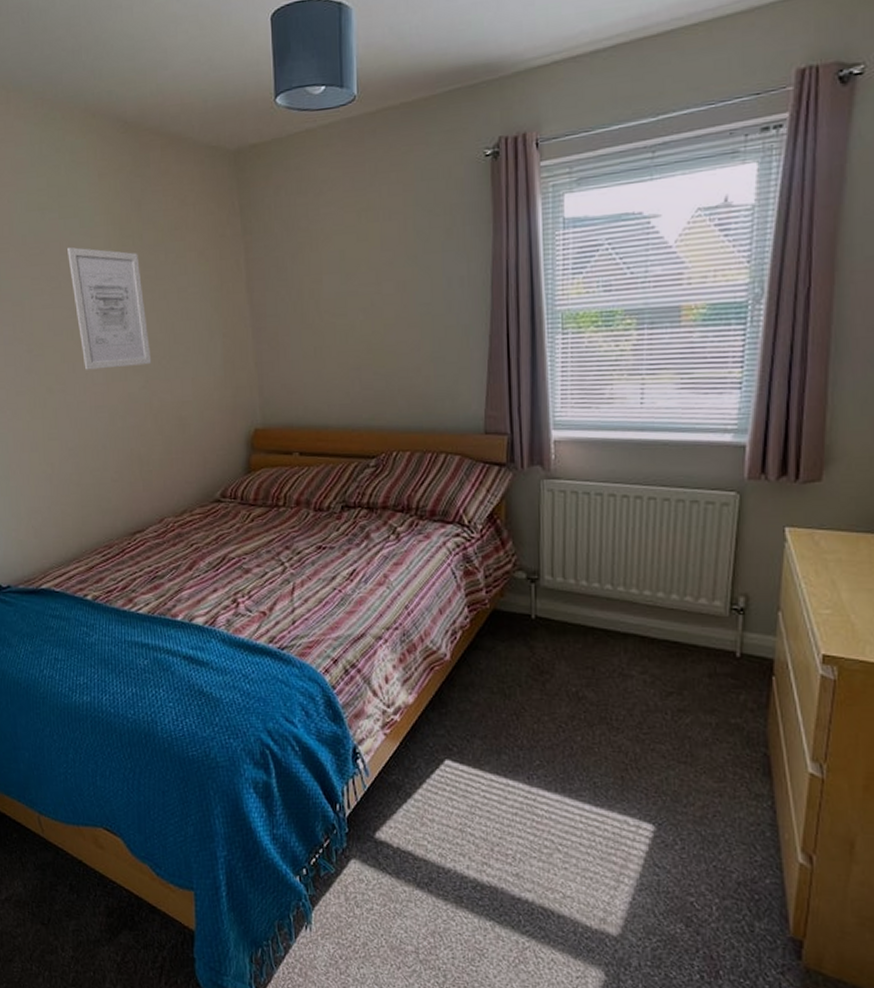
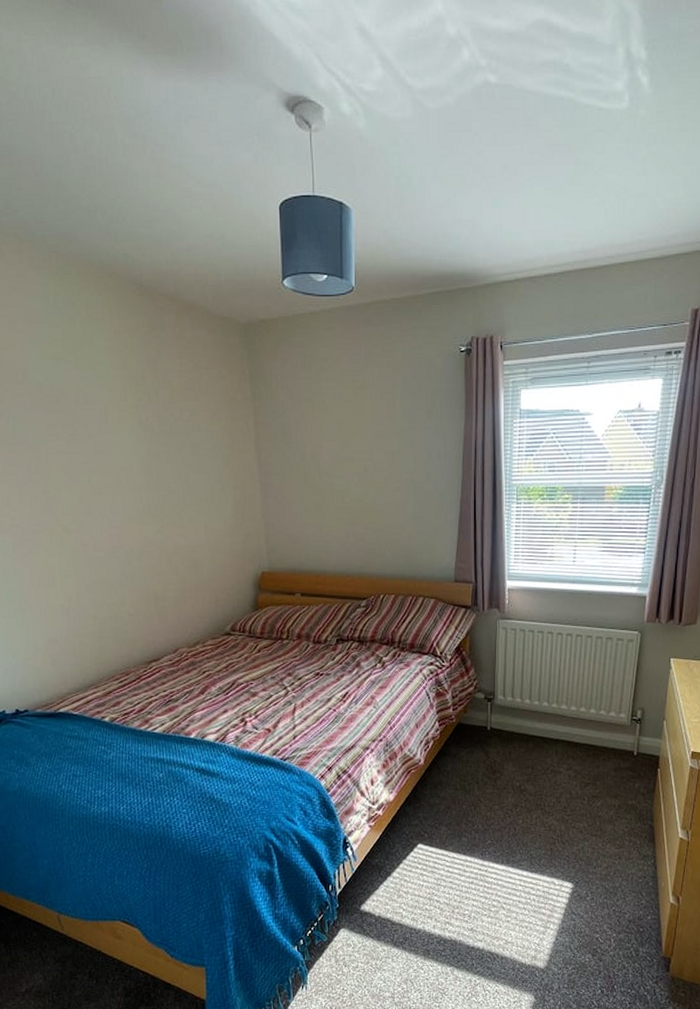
wall art: present [67,246,152,370] -> none [83,397,167,513]

